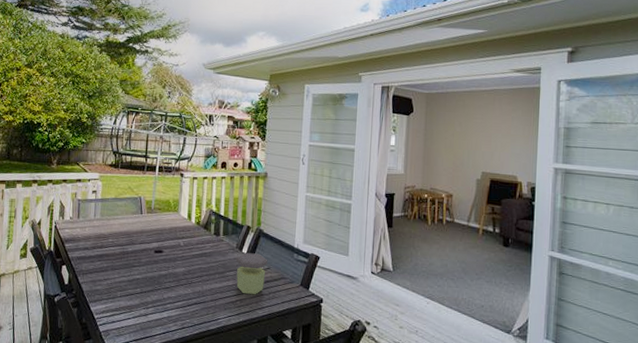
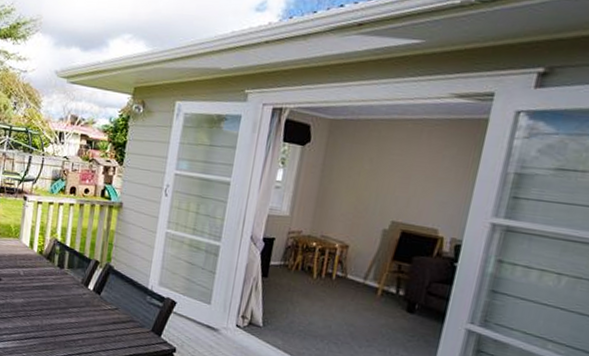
jar: present [235,252,268,295] -> none [79,289,117,336]

